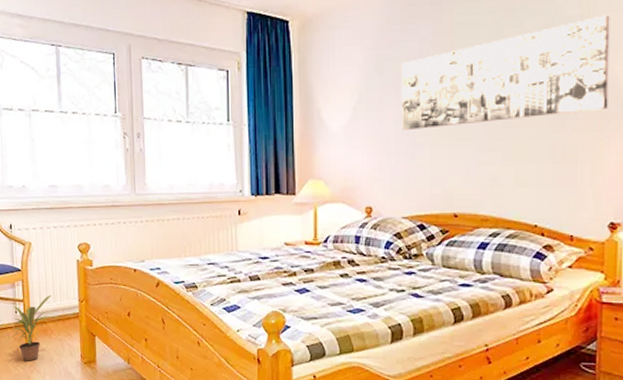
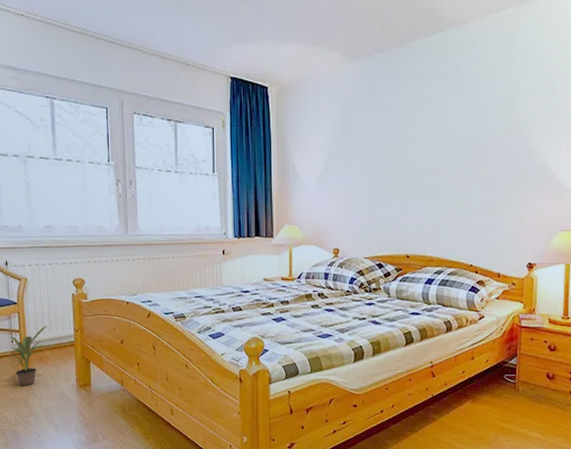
wall art: present [401,15,610,131] -> none [364,96,531,185]

